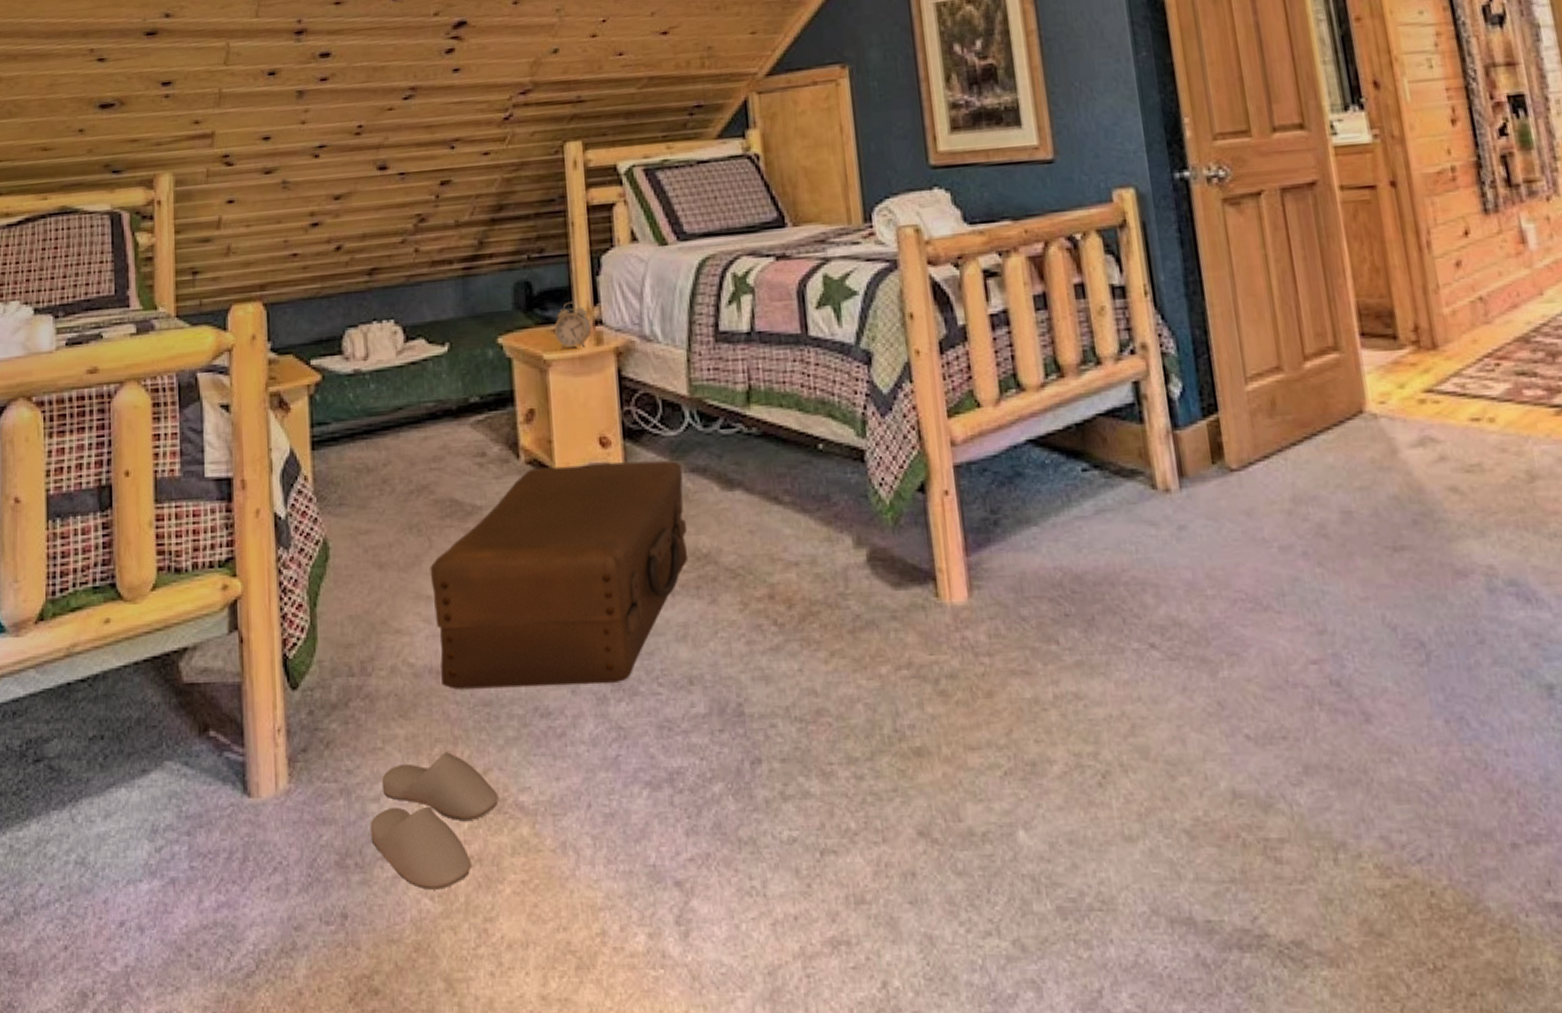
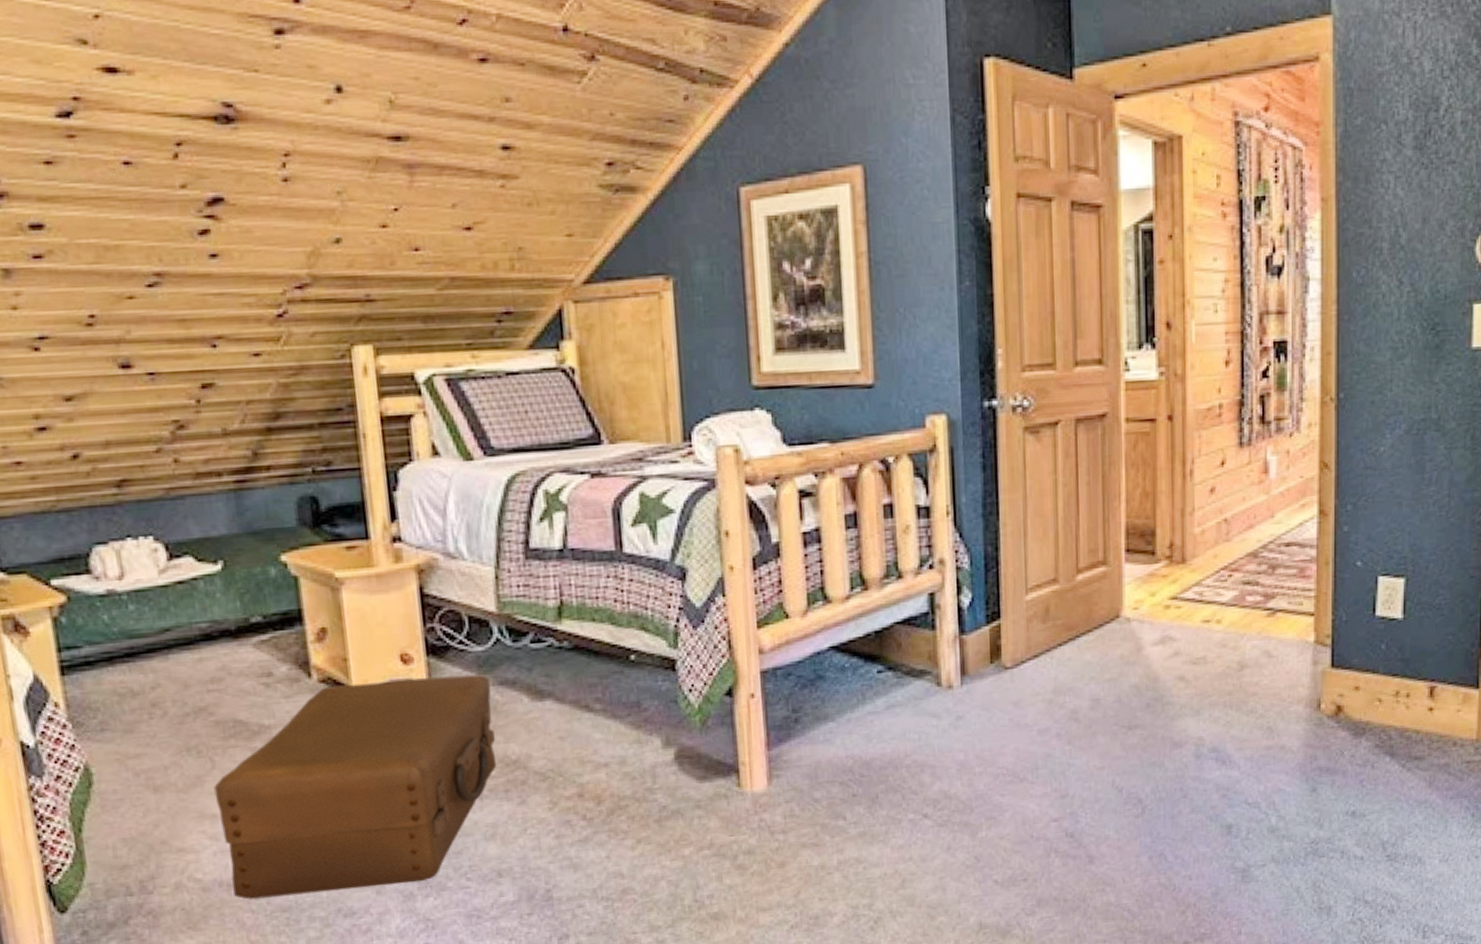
alarm clock: present [553,301,591,349] -> none [345,517,389,567]

